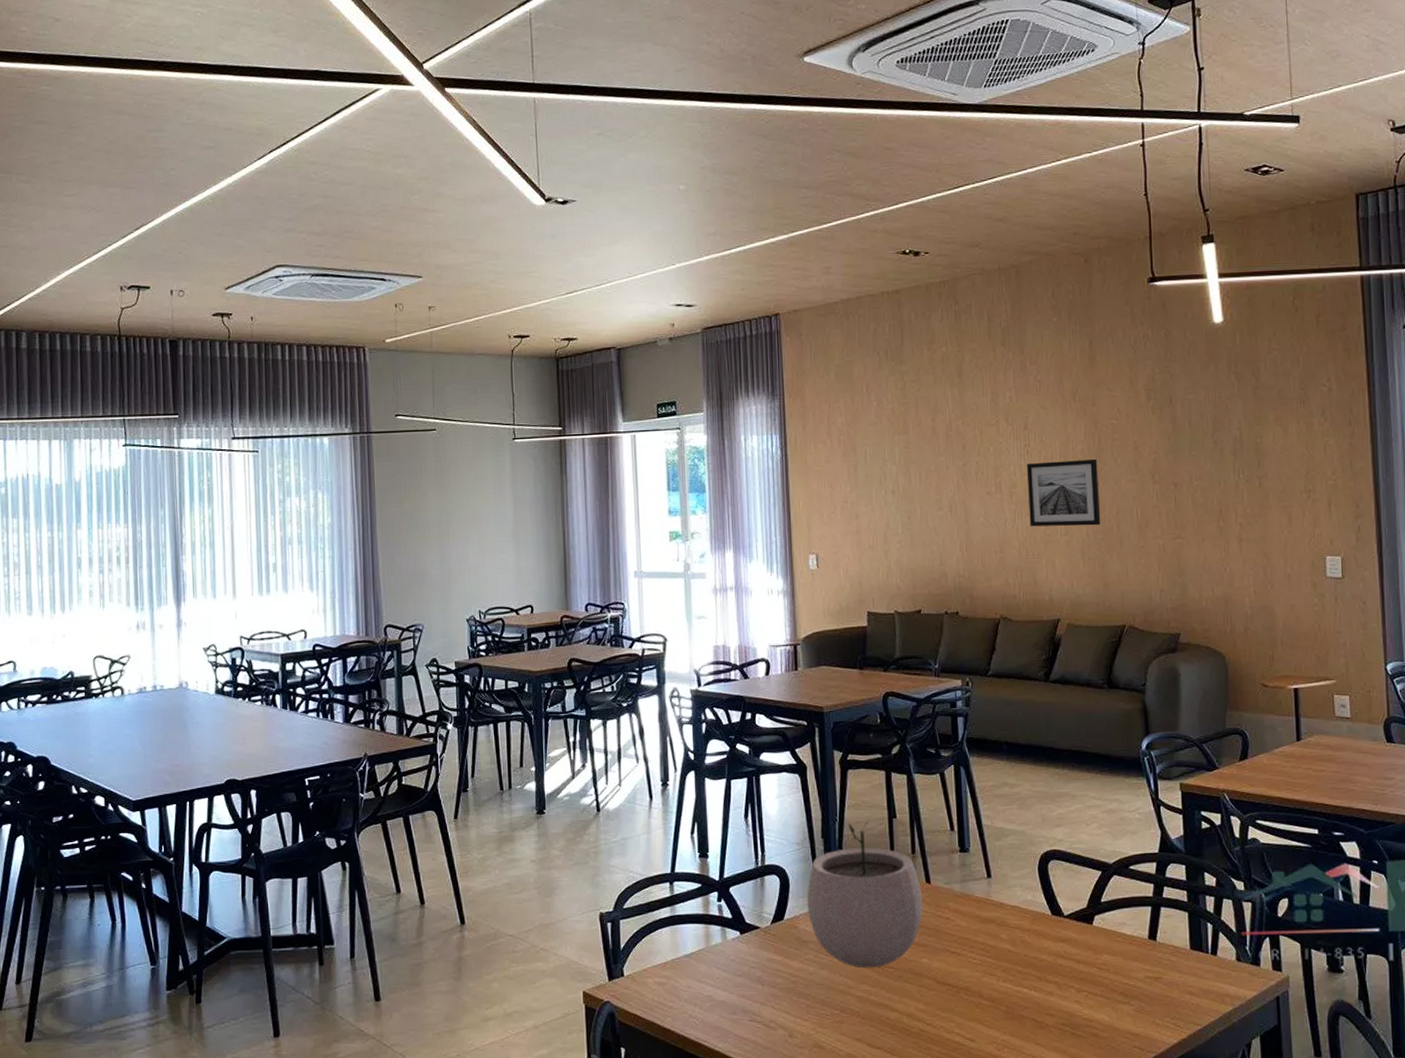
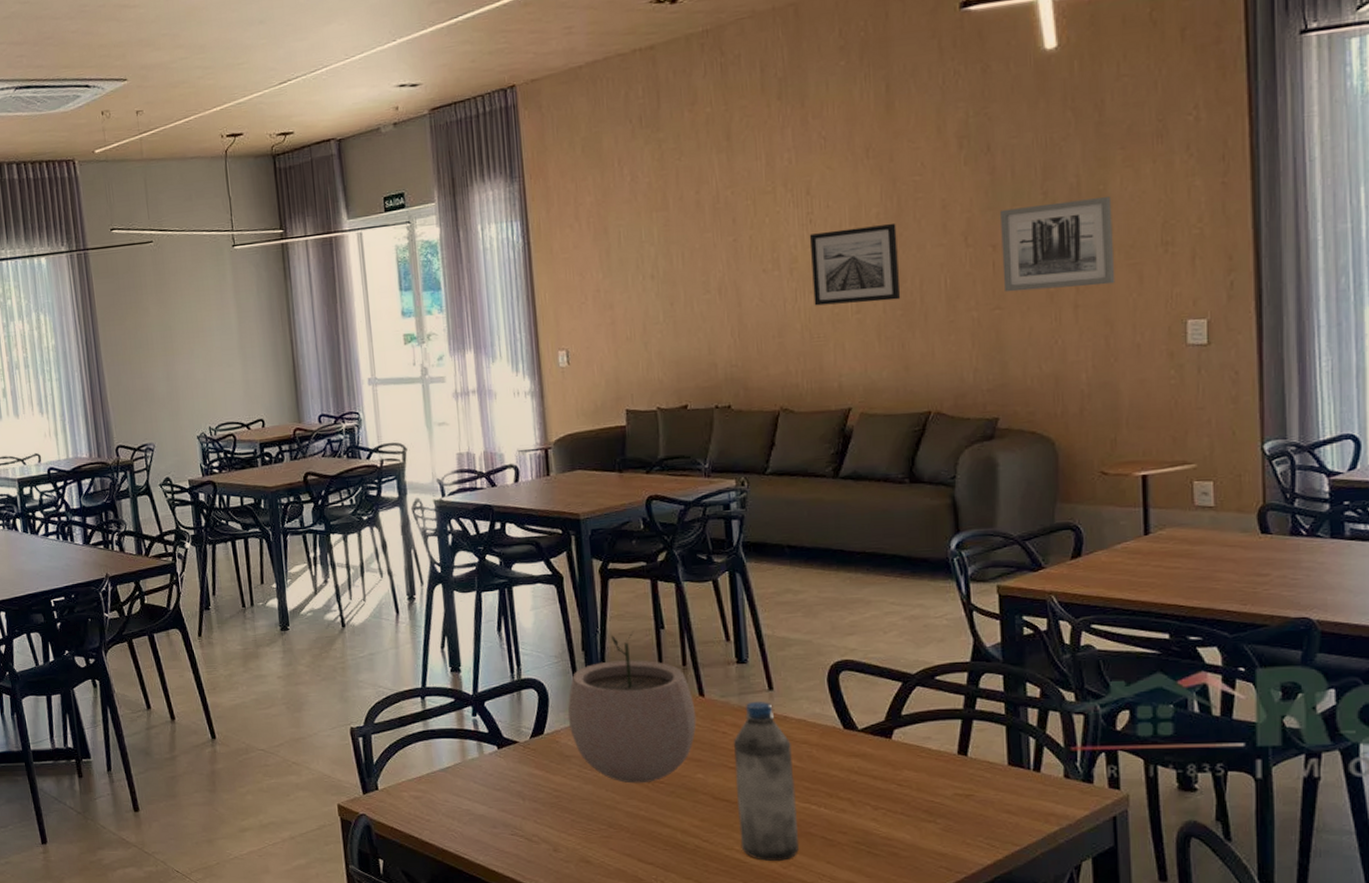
water bottle: none [955,888,1012,1043] -> present [733,701,799,861]
wall art: none [1180,449,1271,525] -> present [1000,197,1115,293]

